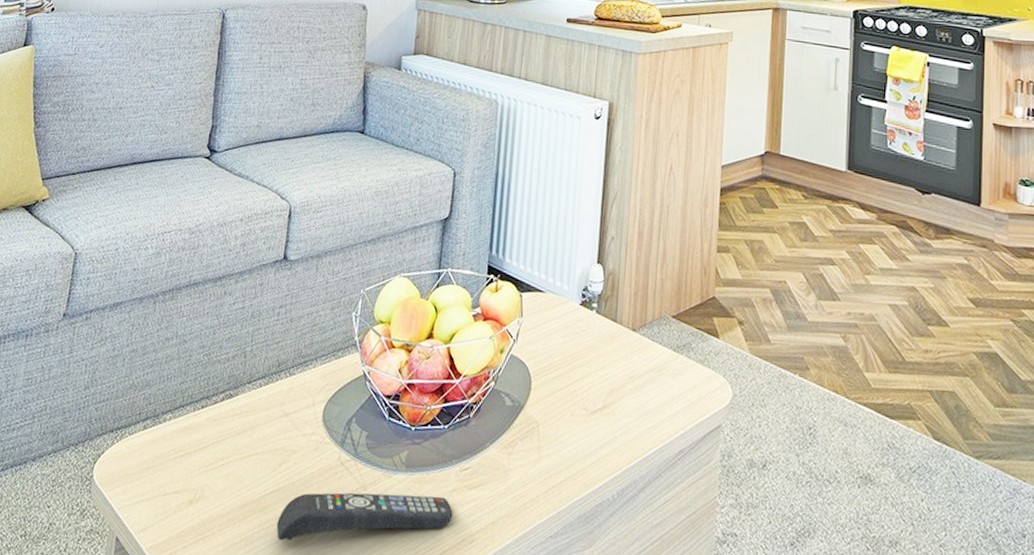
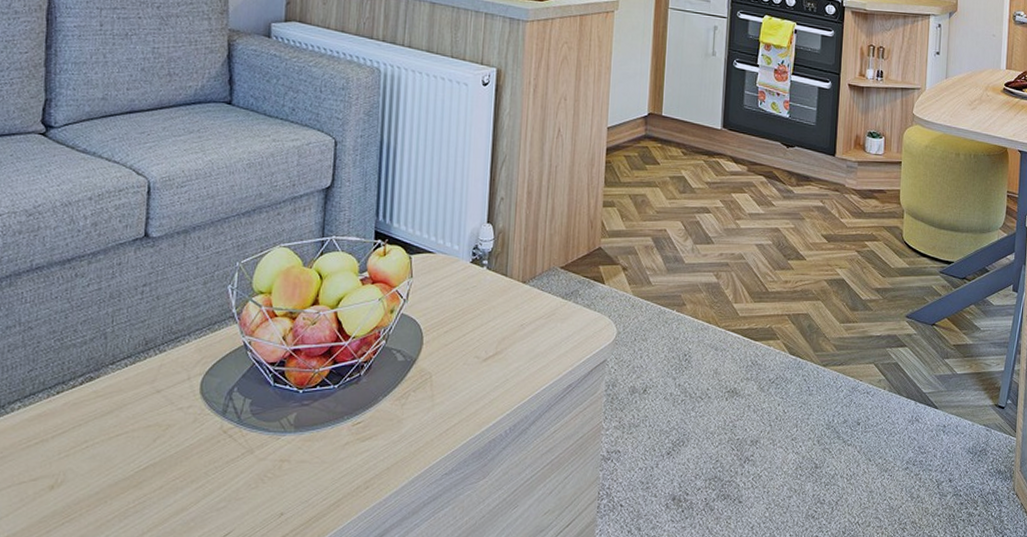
remote control: present [276,492,453,541] -> none [154,451,347,512]

